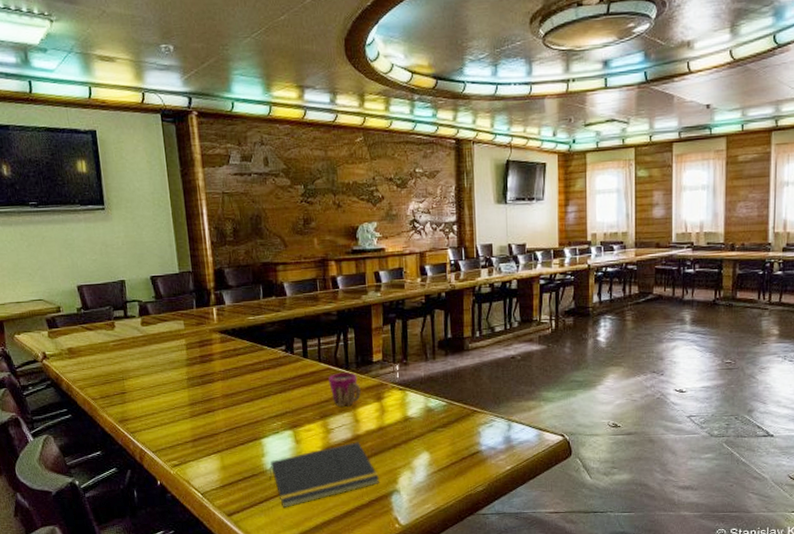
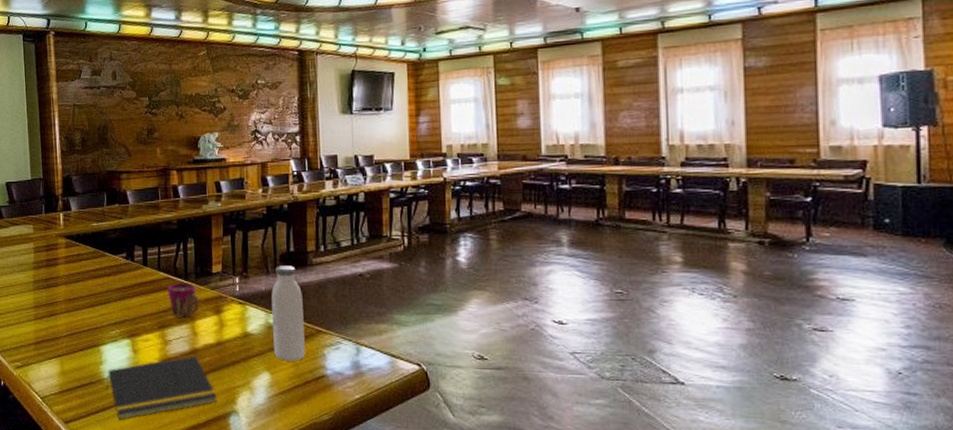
water bottle: none [430,351,462,441] -> present [271,266,305,361]

